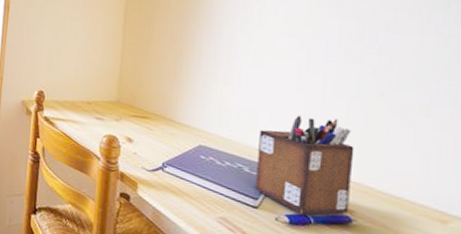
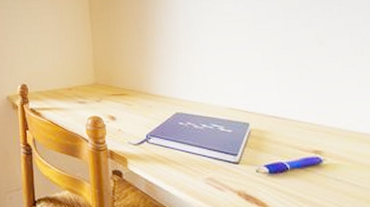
desk organizer: present [255,115,355,215] -> none [226,70,318,163]

